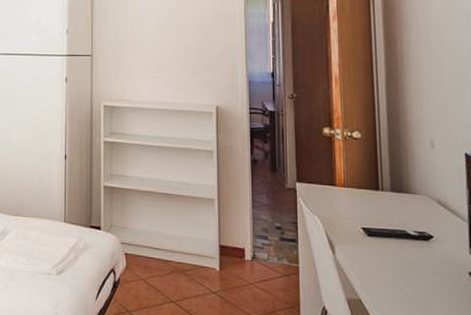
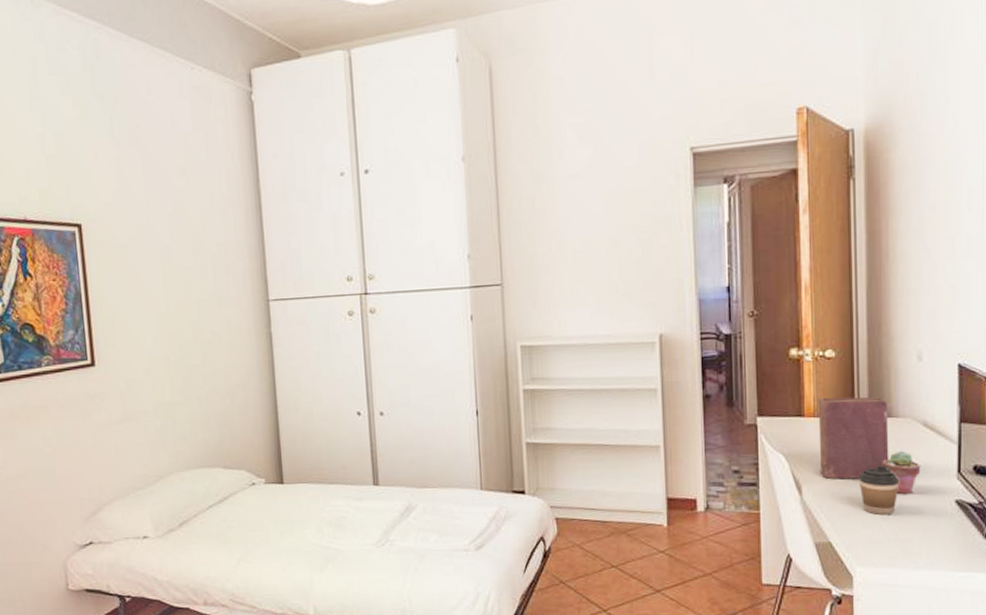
book: none [347,172,410,245] -> present [818,397,889,479]
coffee cup: none [383,234,420,279] -> present [858,465,900,515]
potted succulent: none [403,224,438,263] -> present [882,451,921,495]

